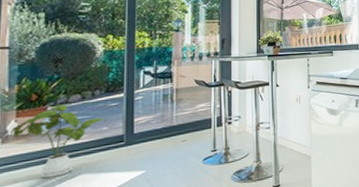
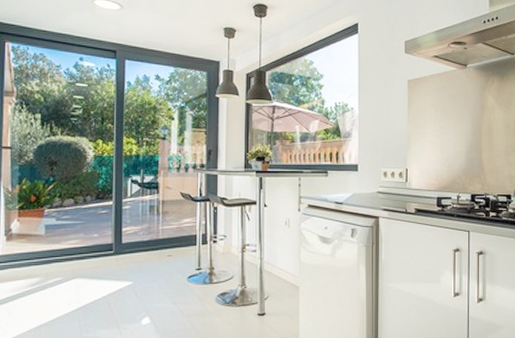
house plant: present [11,104,107,178] -> none [14,208,97,278]

